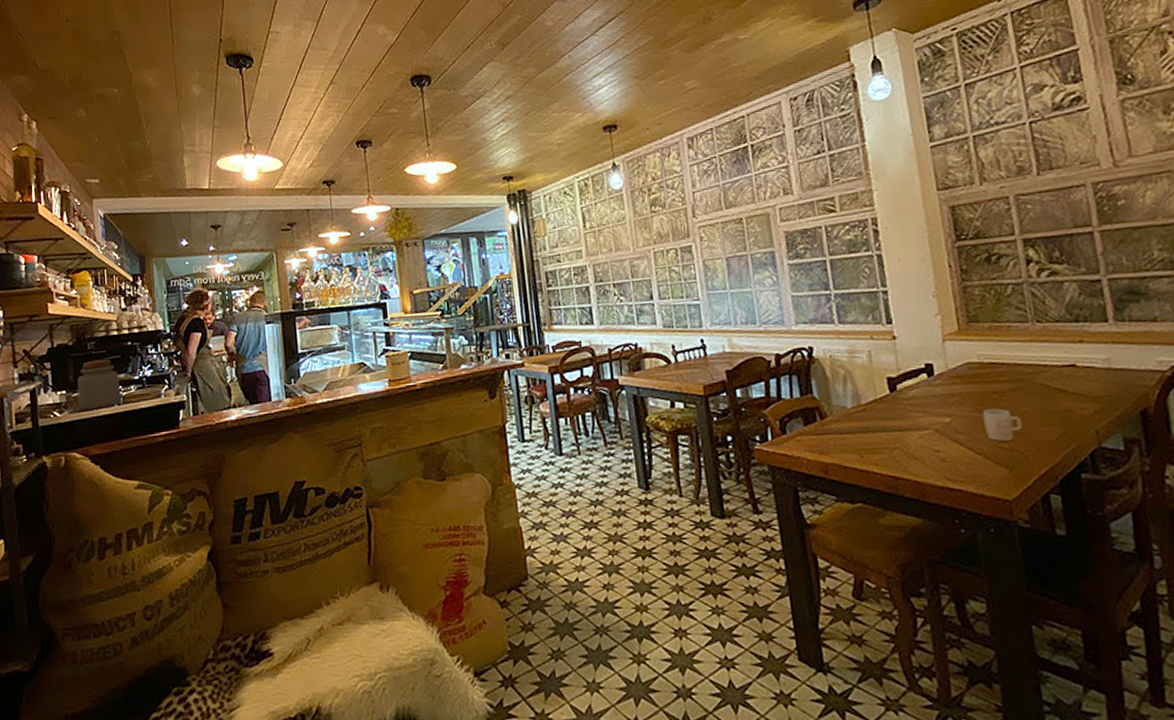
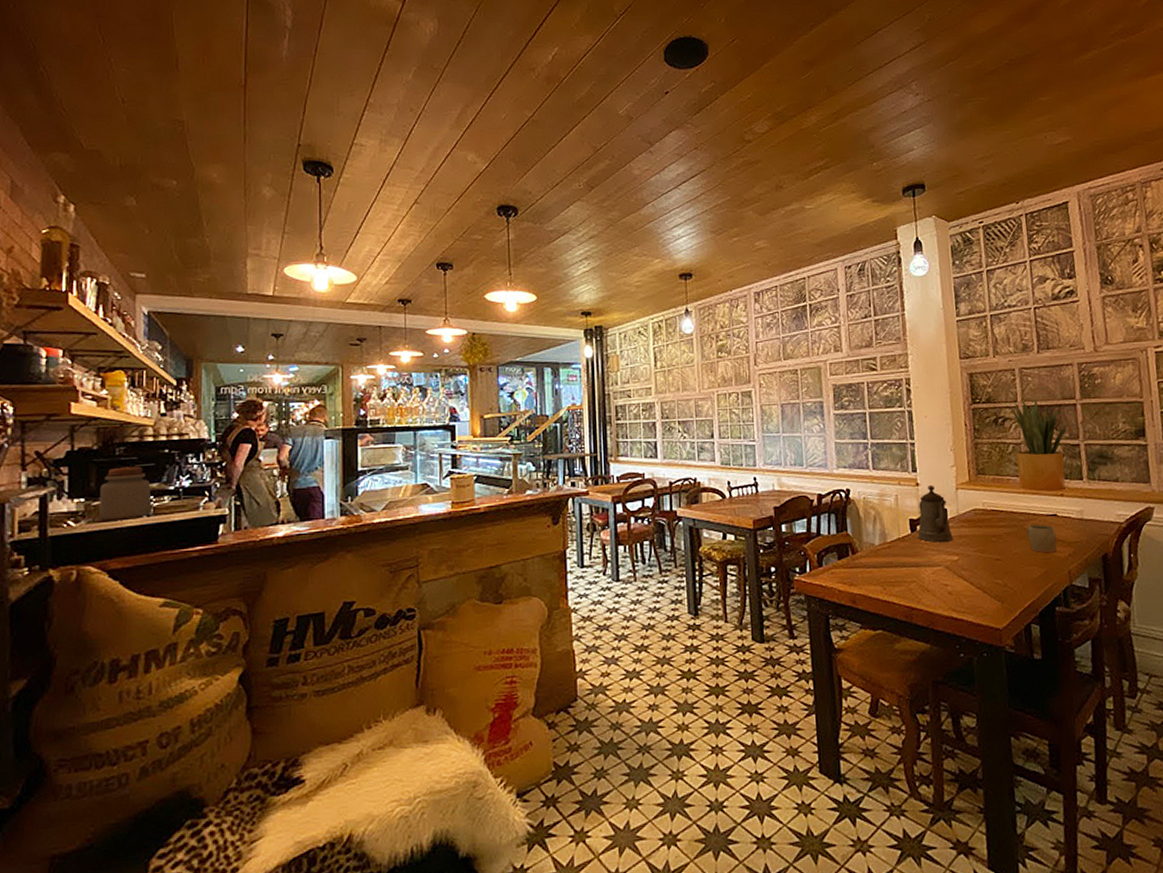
coffee pot: none [897,337,943,403] -> present [917,484,953,542]
mug: present [982,408,1023,442] -> none [984,549,1014,579]
planter: none [1004,228,1086,339] -> present [1009,397,1070,492]
mug: none [1036,377,1079,411] -> present [1026,524,1057,553]

